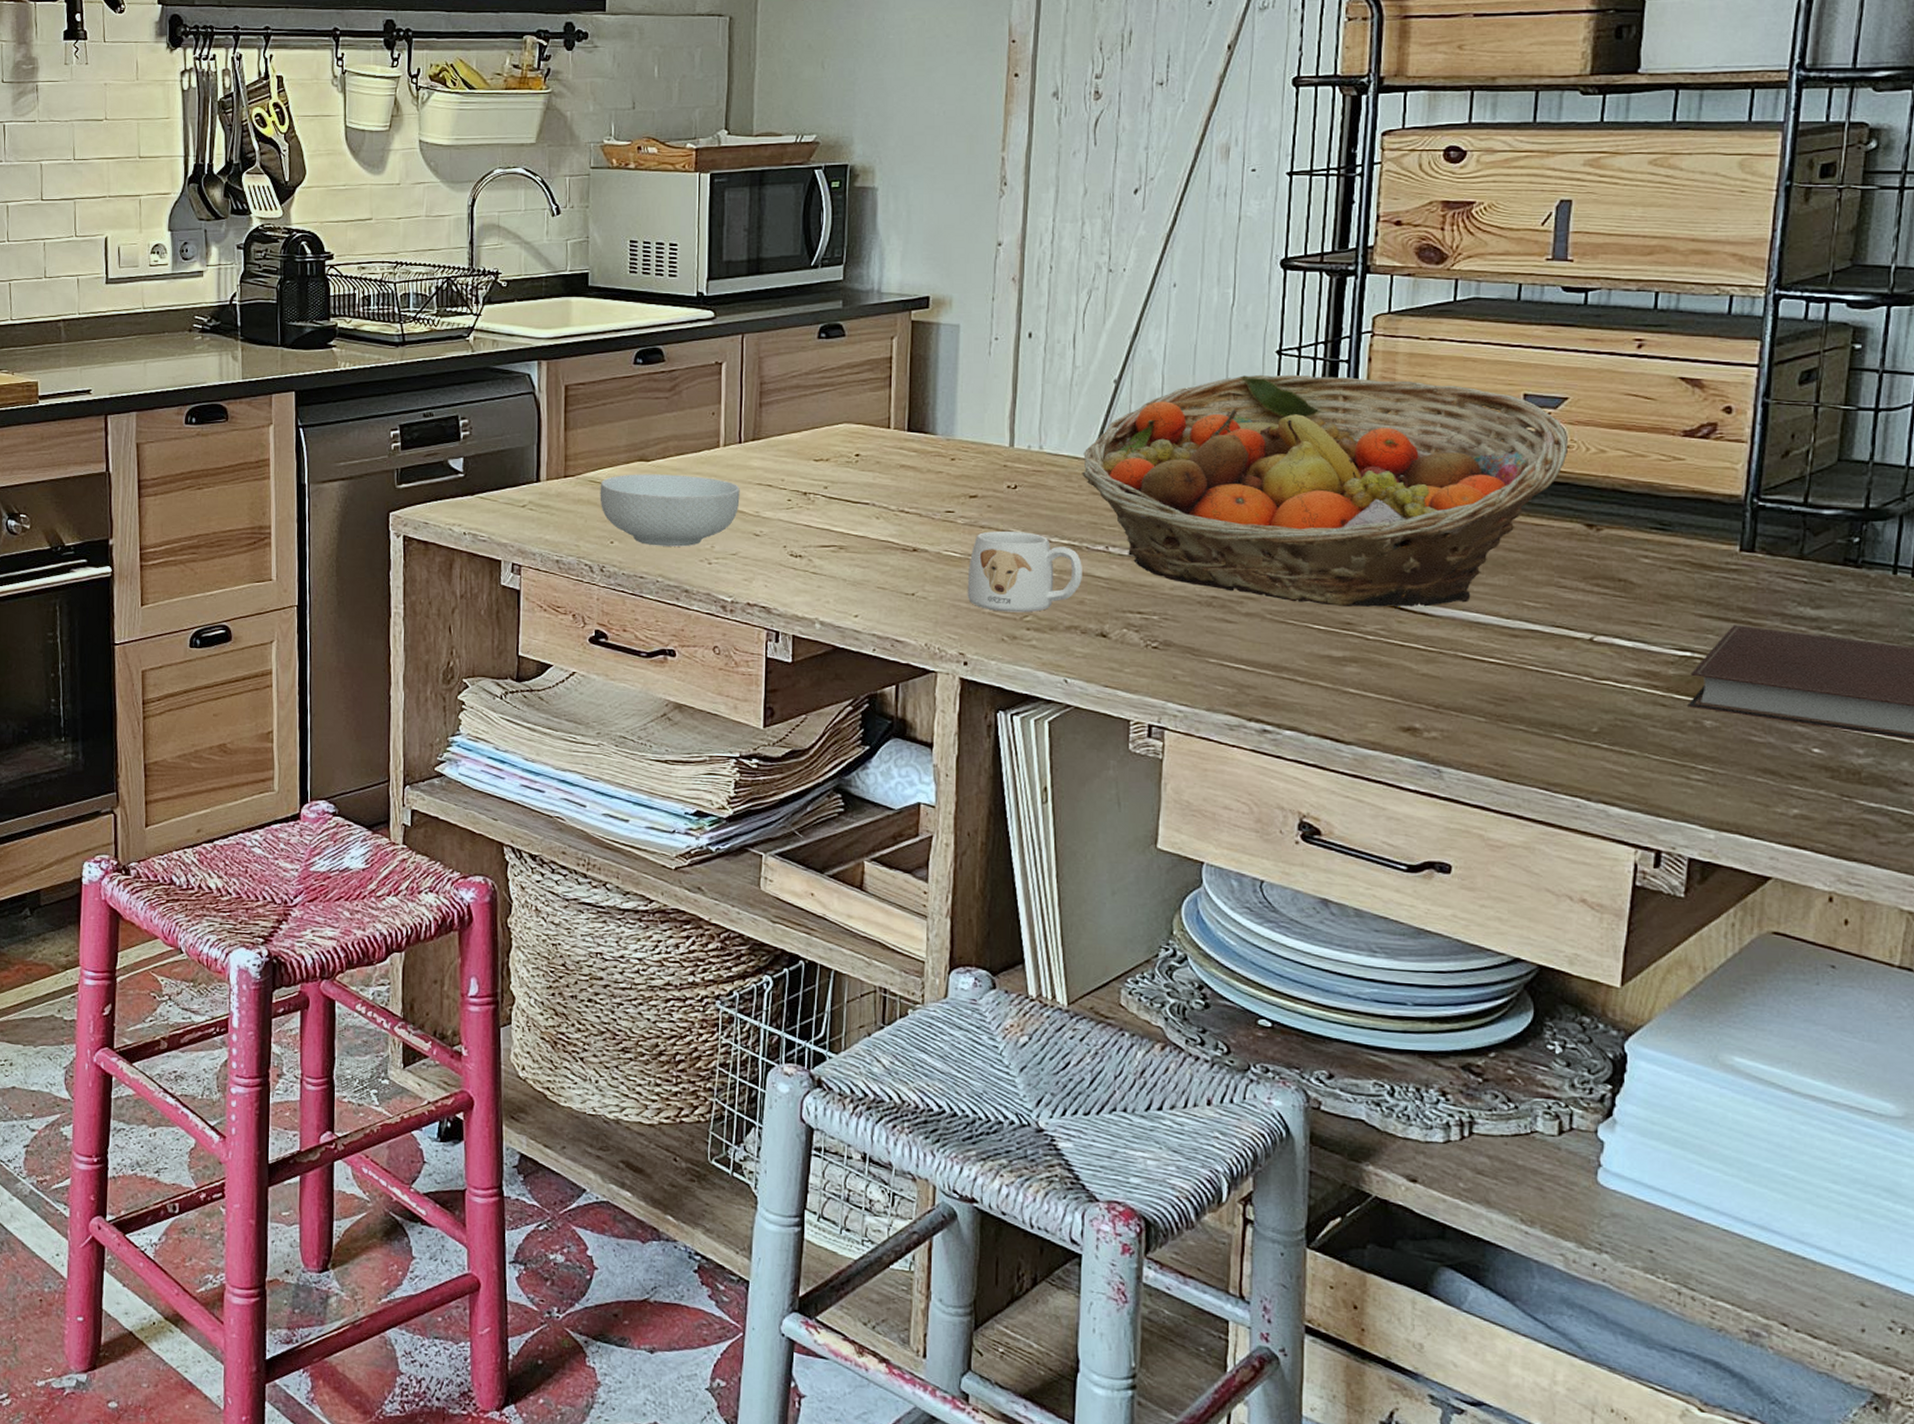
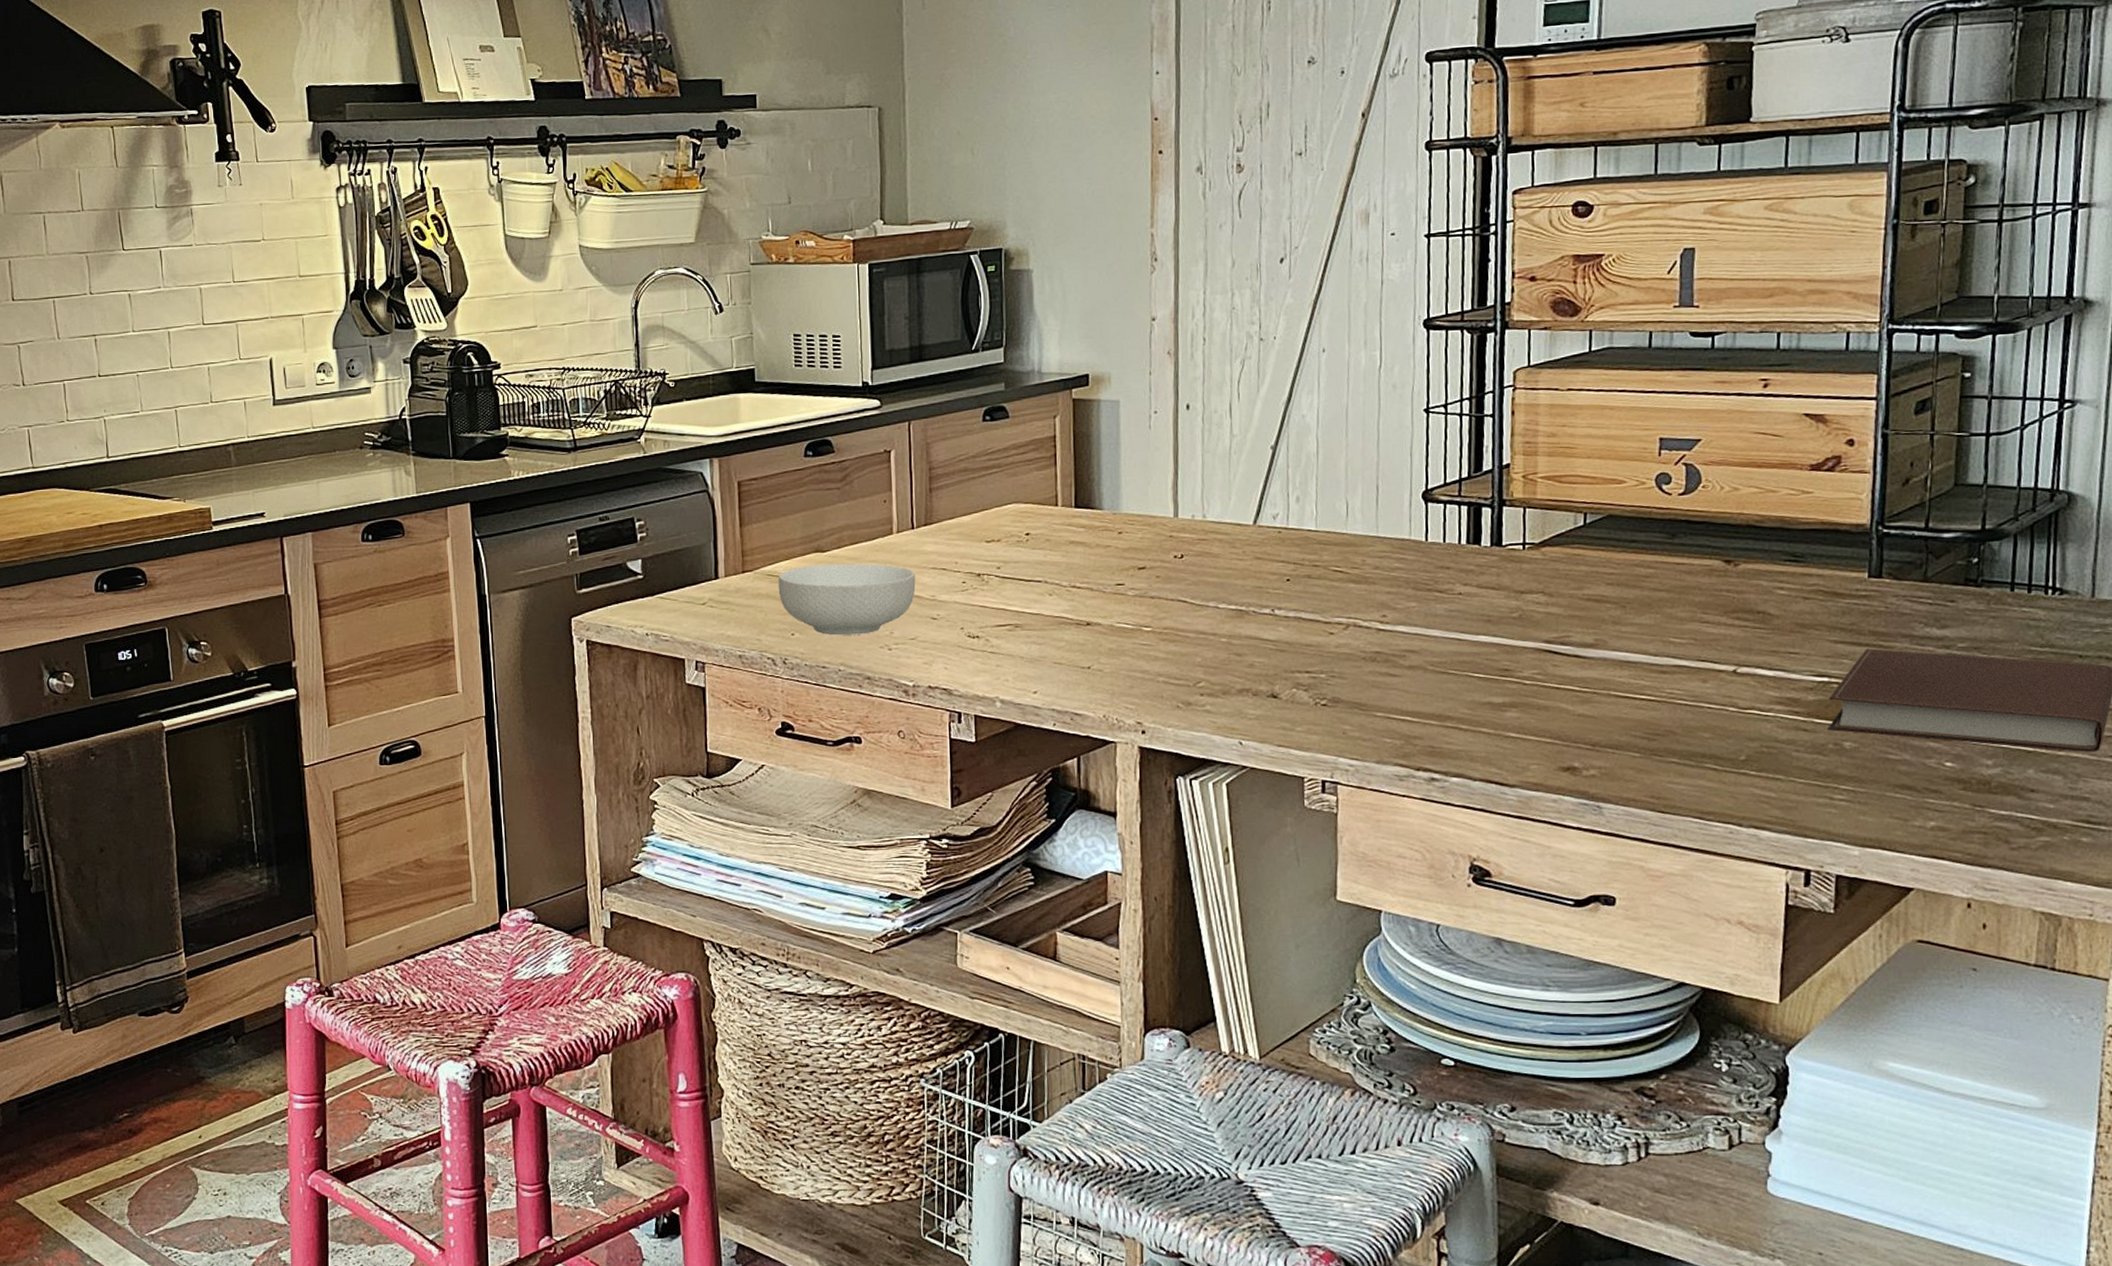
mug: present [967,531,1082,613] -> none [1140,600,1251,680]
fruit basket: present [1082,374,1568,608] -> none [1245,431,1703,655]

